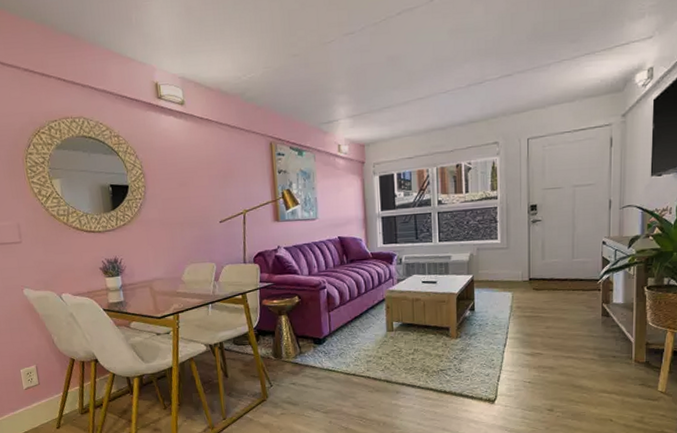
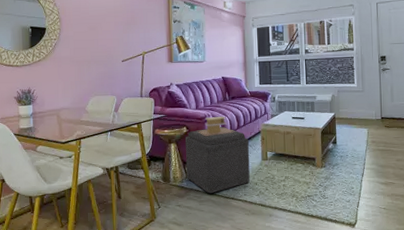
ottoman: none [297,294,373,370] -> present [185,126,250,194]
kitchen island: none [312,282,355,306] -> present [198,116,235,136]

